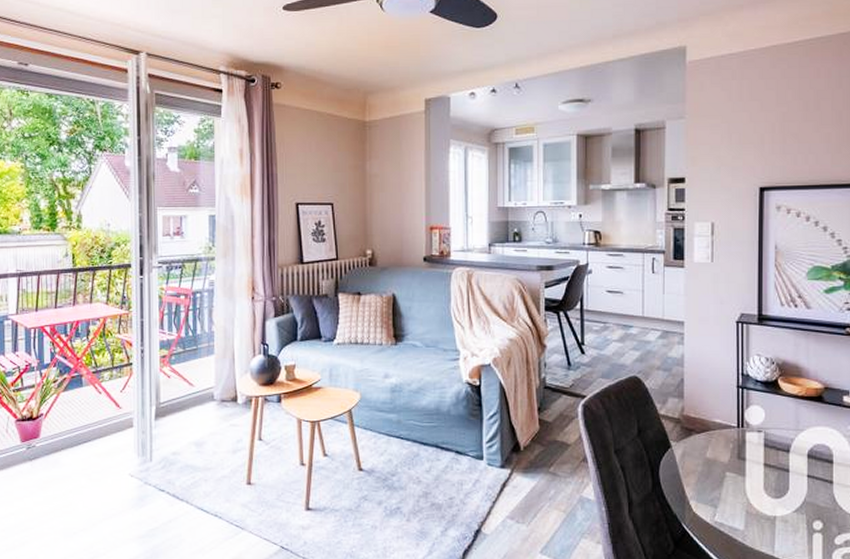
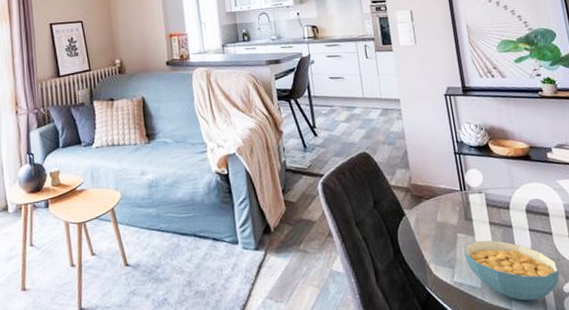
cereal bowl: none [730,481,833,548] -> present [463,240,559,301]

